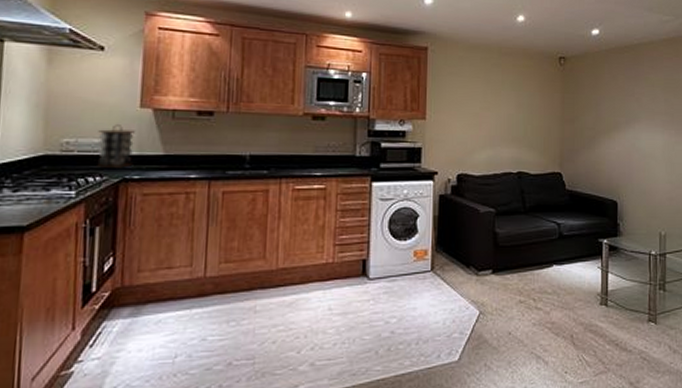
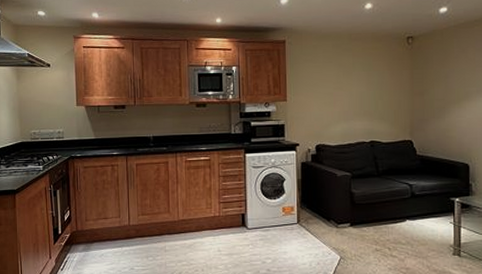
spice rack: present [97,125,135,168] -> none [52,119,76,149]

